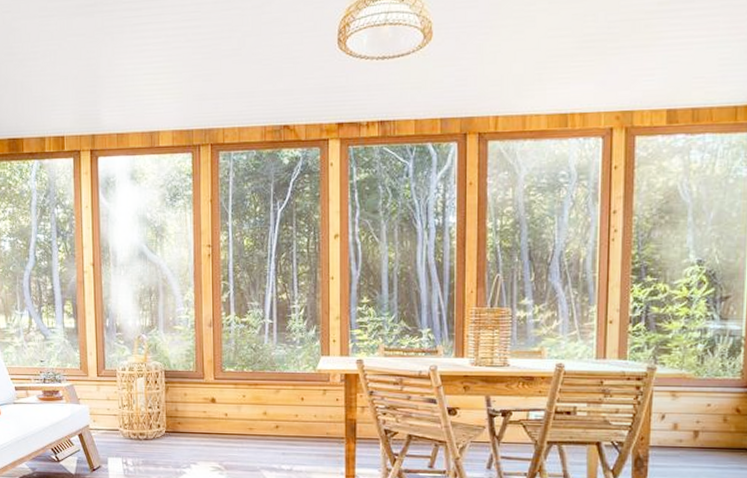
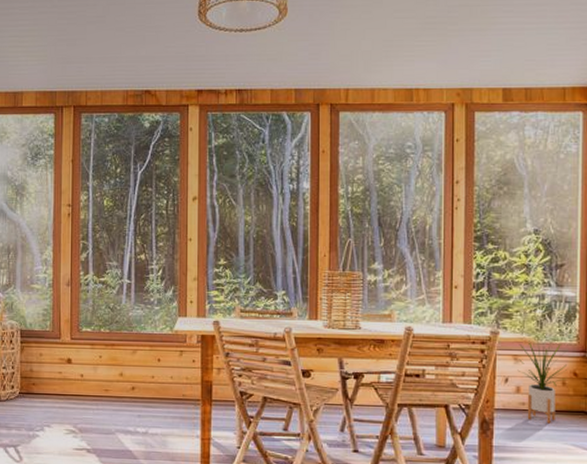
house plant: none [675,375,729,461] -> present [517,339,567,424]

